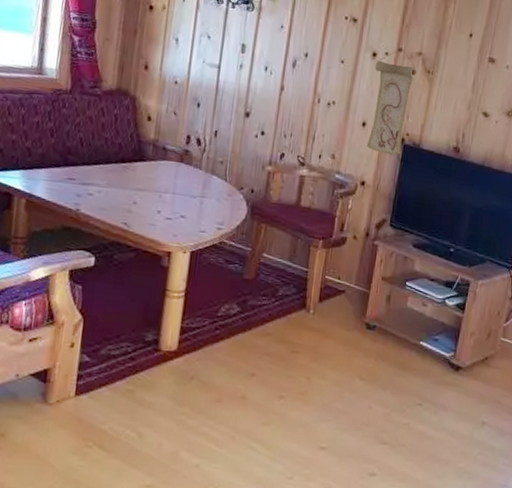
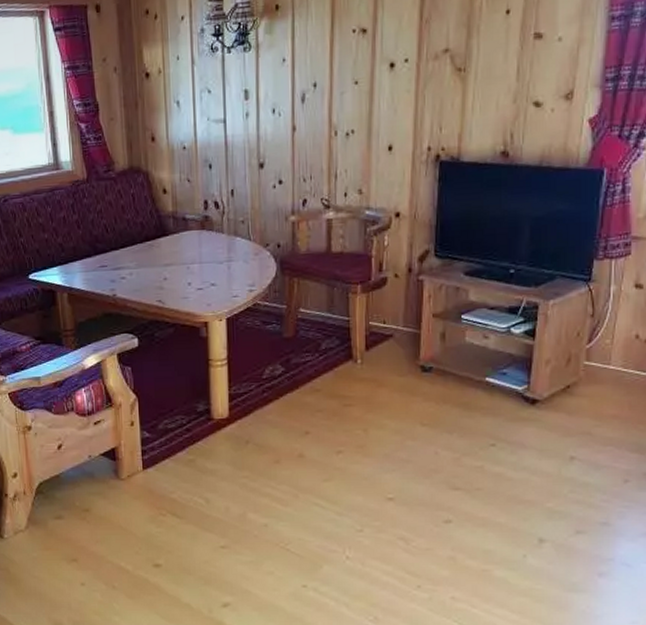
wall scroll: present [366,47,417,155] -> none [394,49,446,177]

